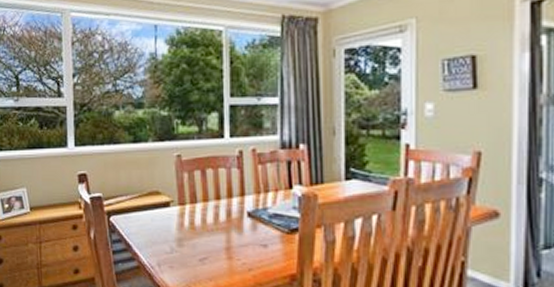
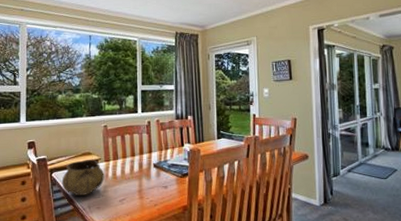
decorative bowl: none [122,201,179,250] -> present [61,160,105,197]

